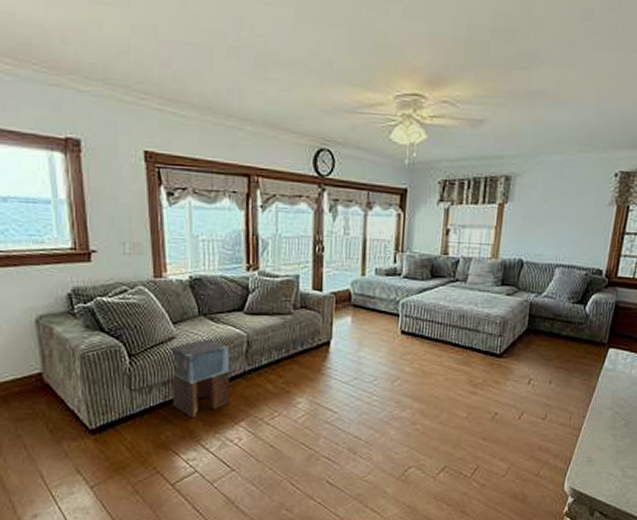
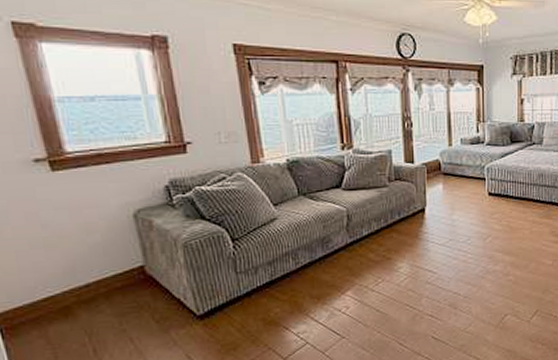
stool: present [170,338,230,418] -> none [272,216,335,293]

